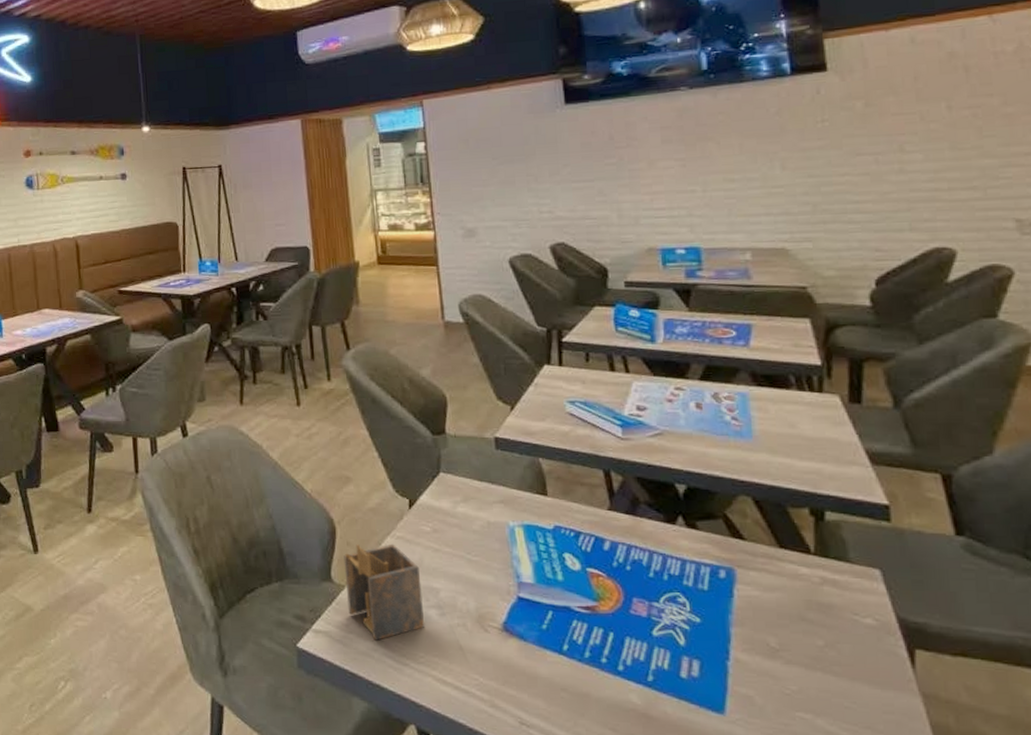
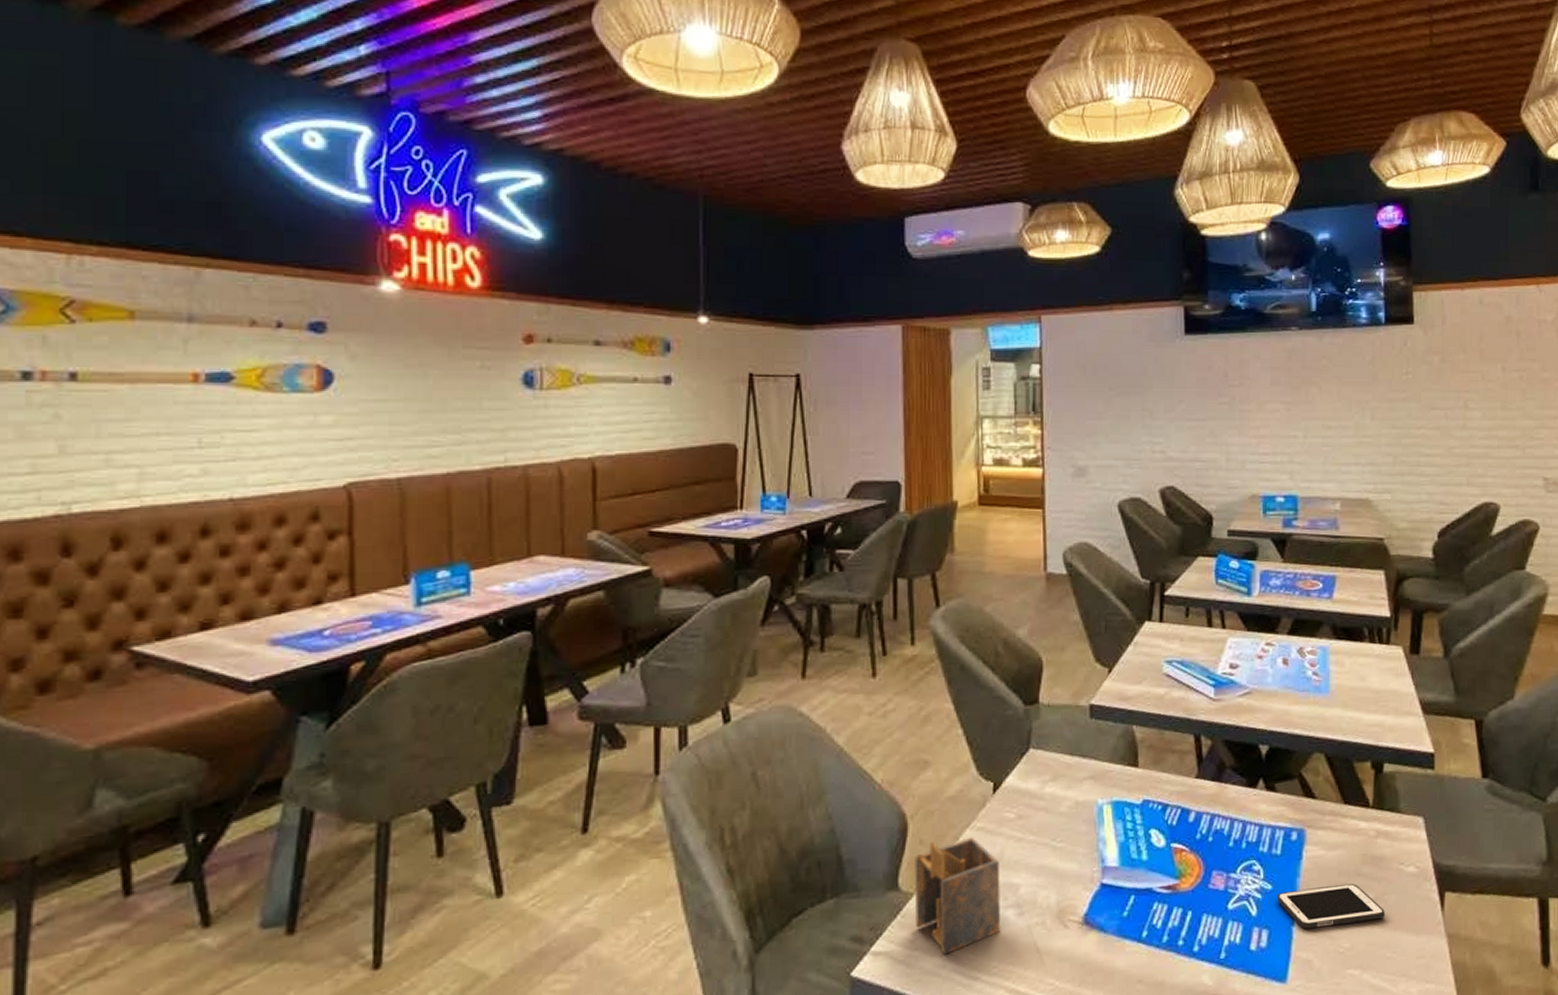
cell phone: none [707,626,838,667] -> present [1277,883,1384,929]

